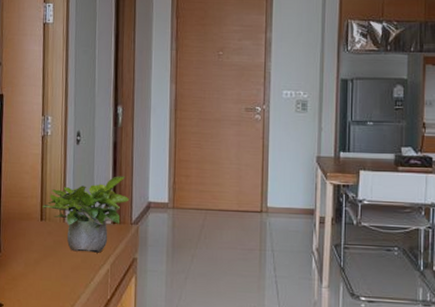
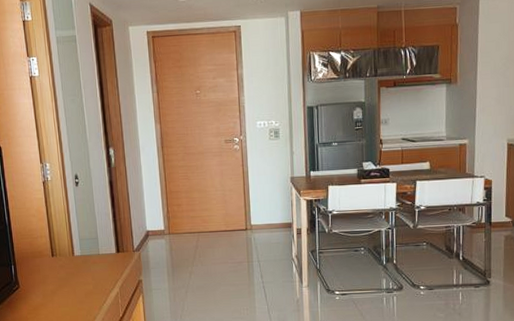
potted plant: present [42,176,130,253] -> none [52,210,130,280]

